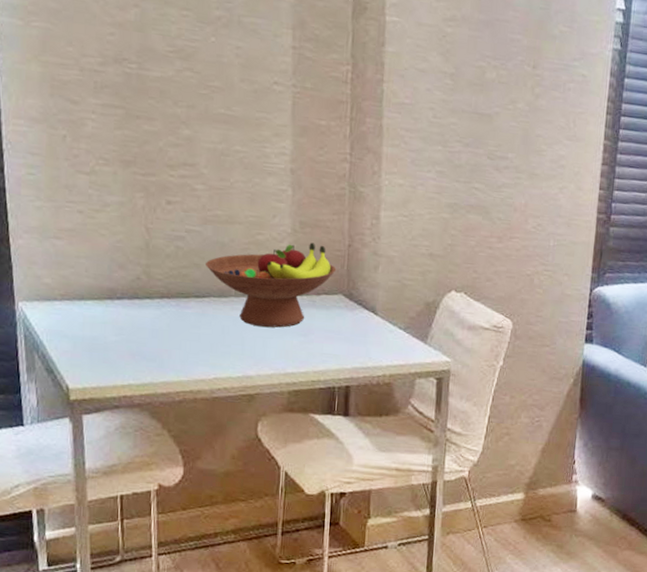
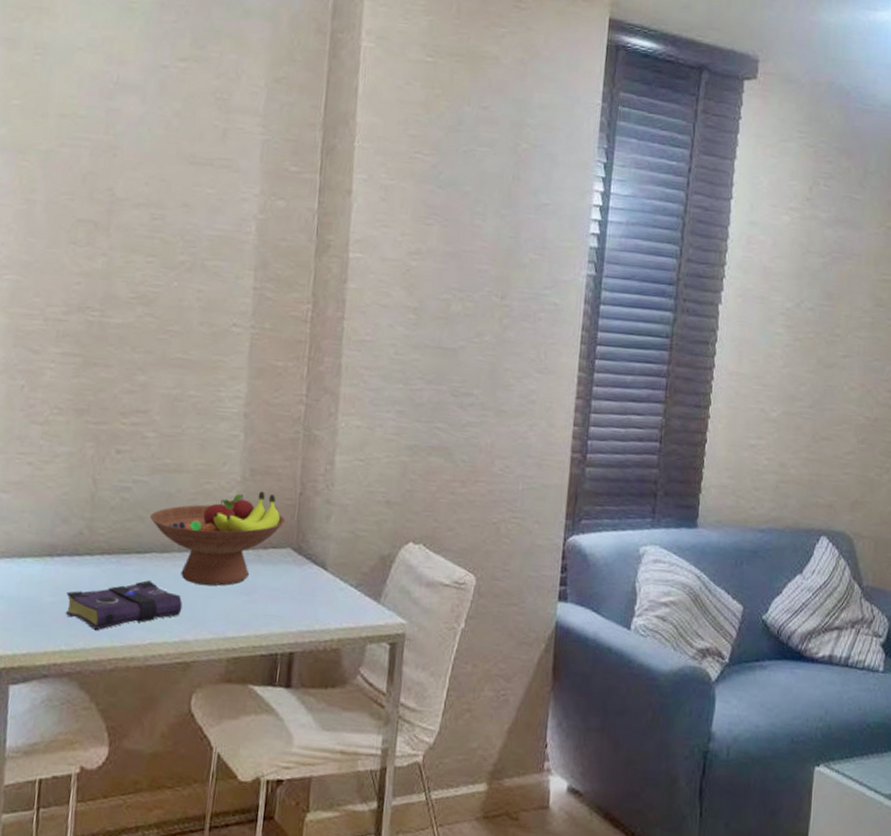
book: none [130,322,243,366] -> present [65,580,183,630]

